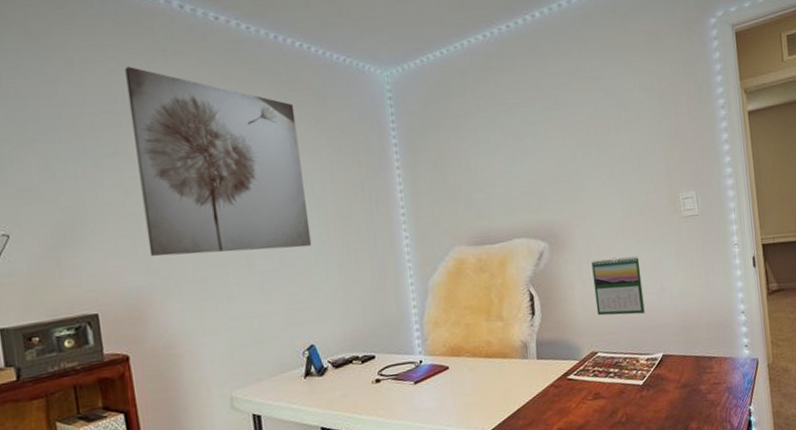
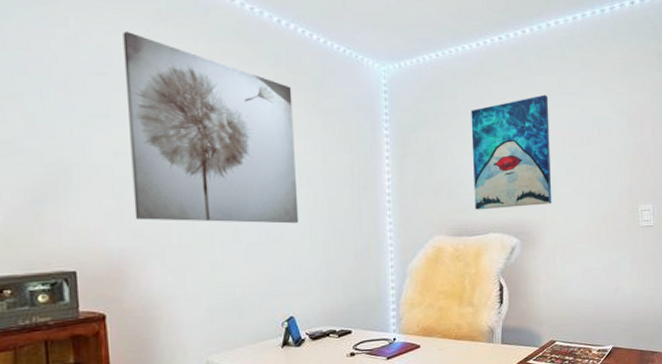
wall art: none [482,82,581,215] -> present [471,94,552,210]
calendar: present [591,256,645,316] -> none [557,257,600,310]

